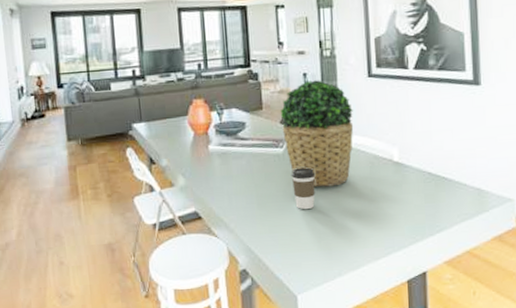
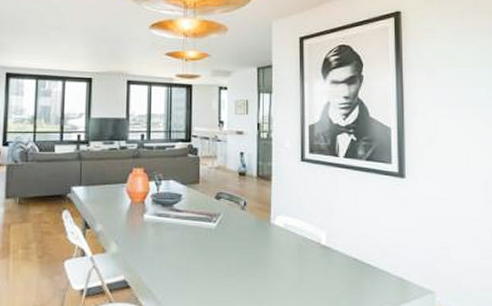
potted plant: present [280,80,354,187] -> none [216,160,285,265]
coffee cup: present [291,167,316,210] -> none [221,244,246,287]

